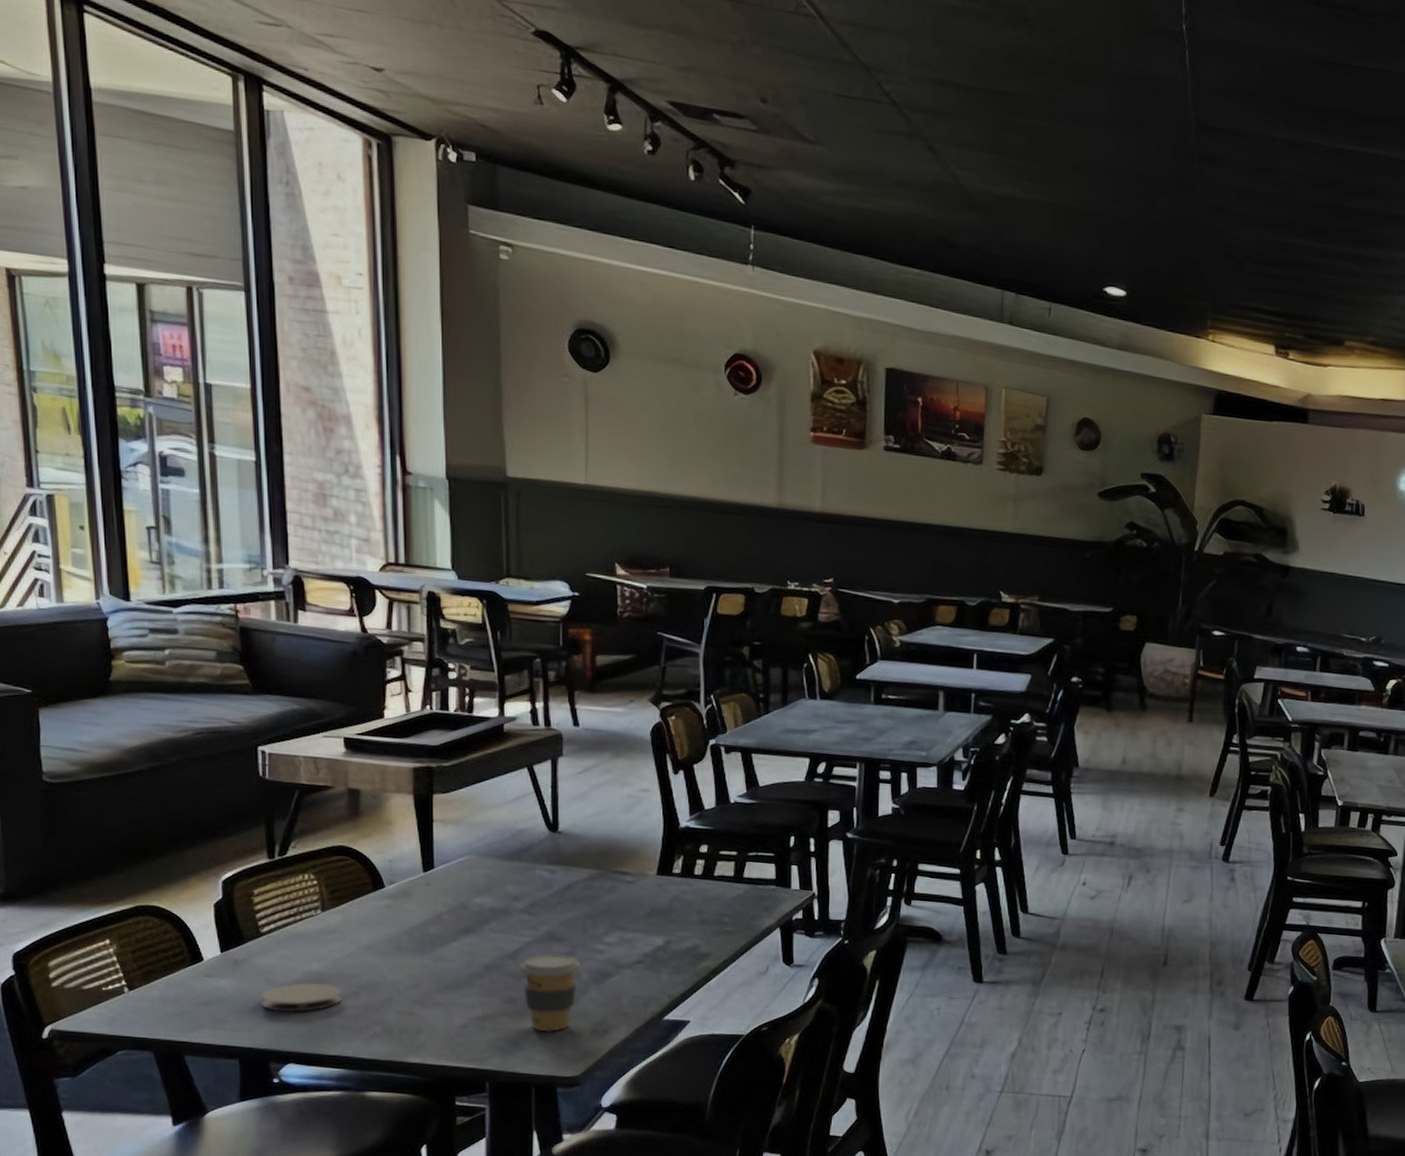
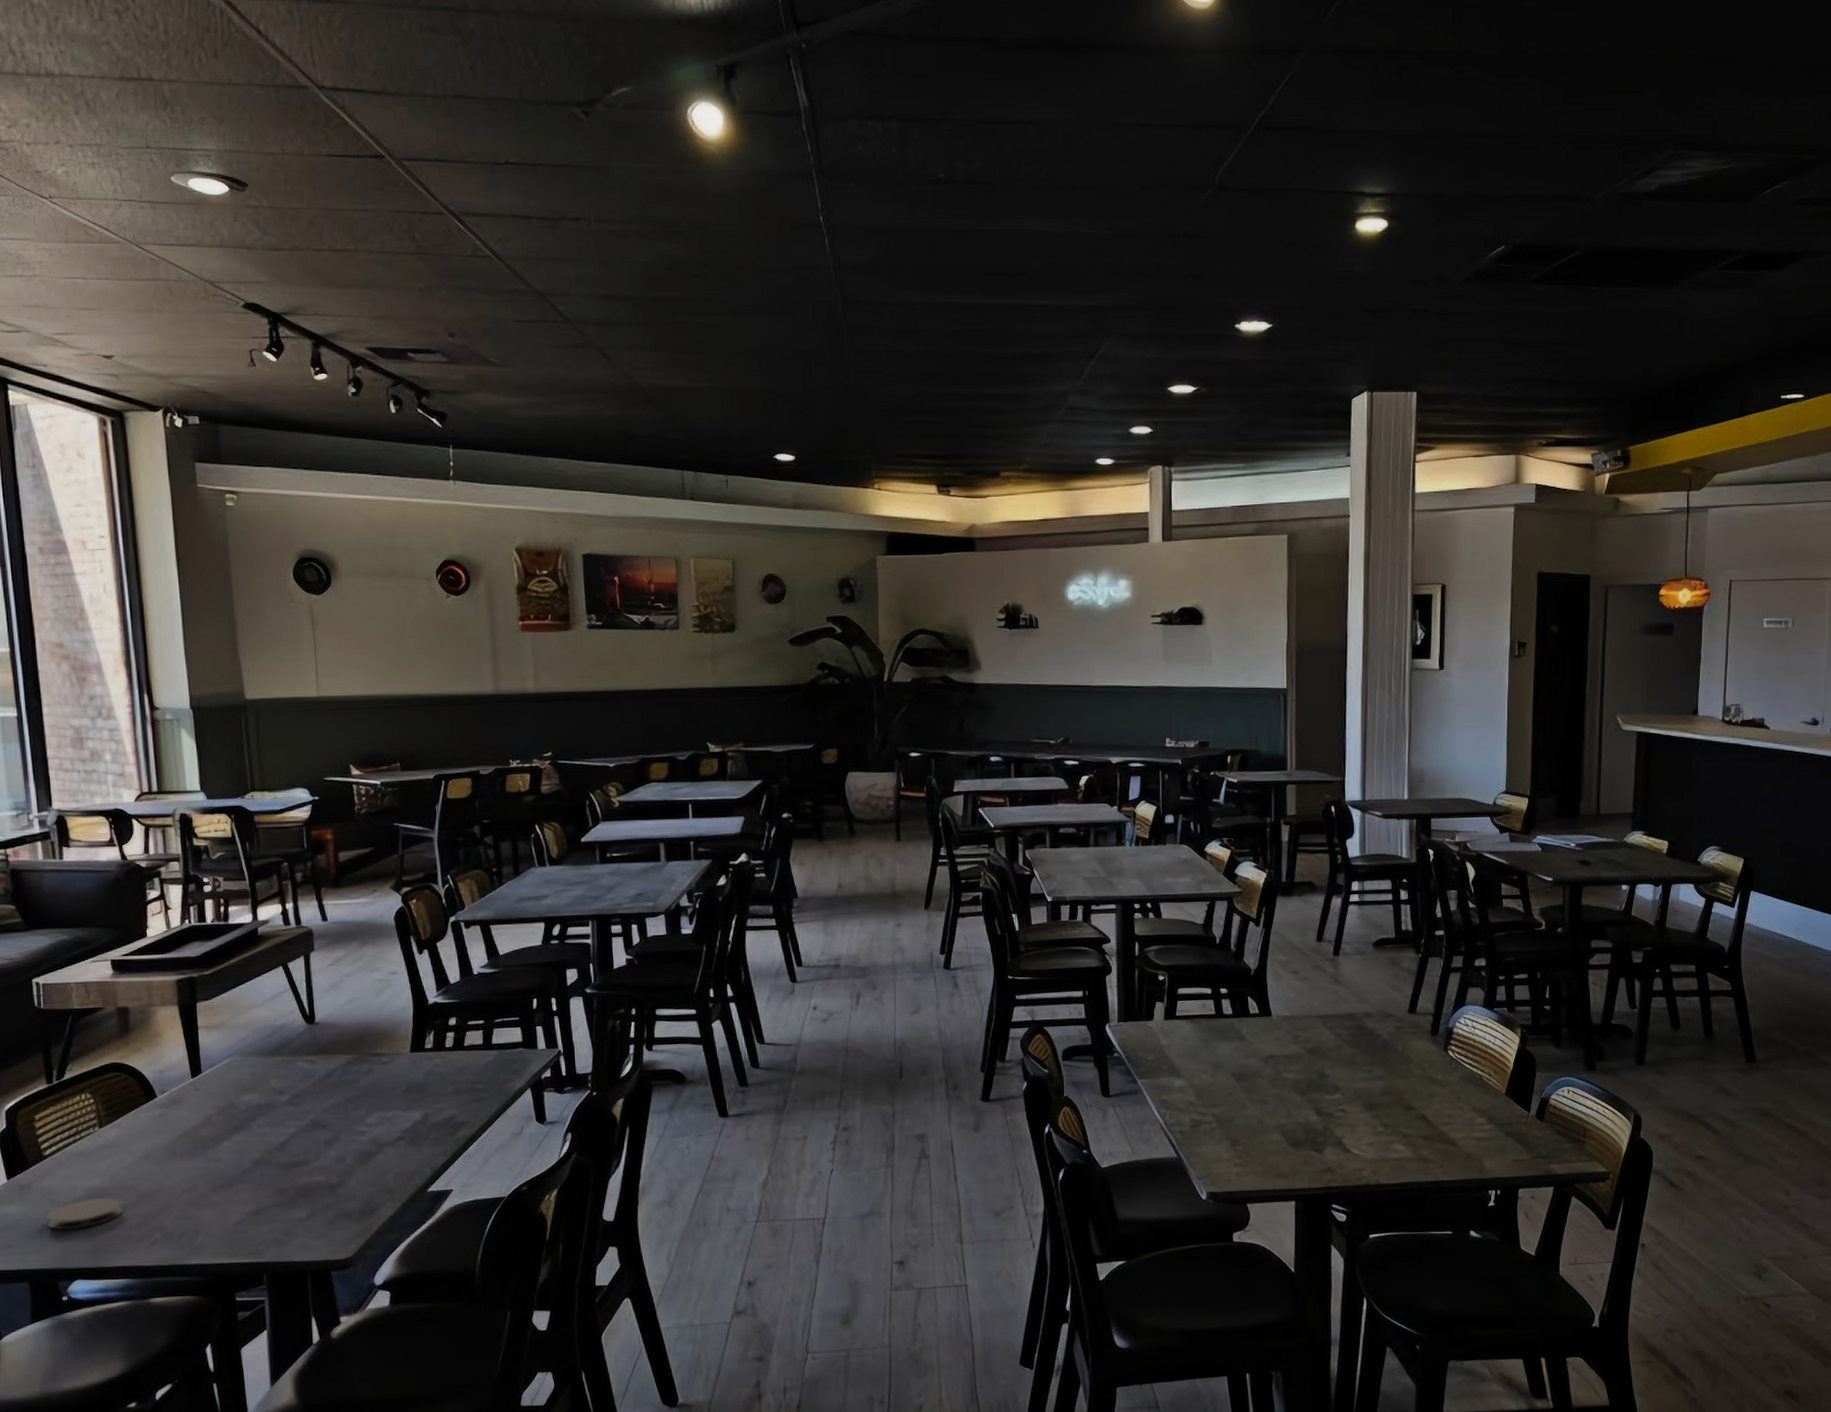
coffee cup: present [520,953,581,1033] -> none [288,1140,346,1218]

